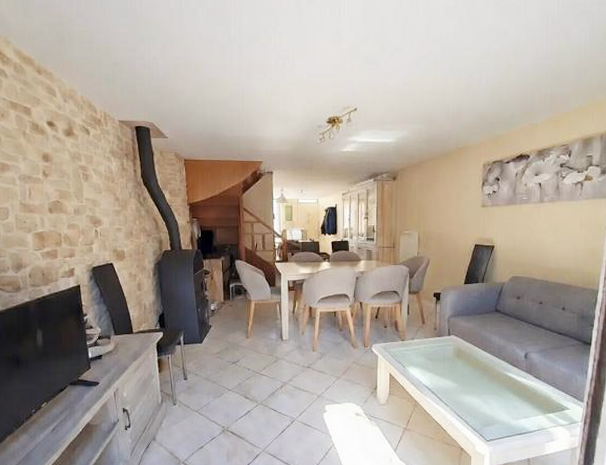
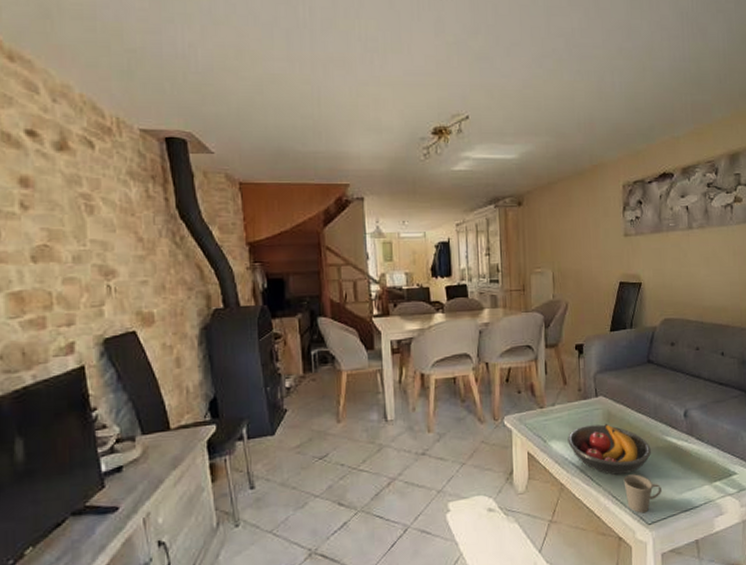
fruit bowl: none [423,357,494,399] -> present [568,423,652,475]
mug: none [468,400,500,432] -> present [623,474,661,514]

